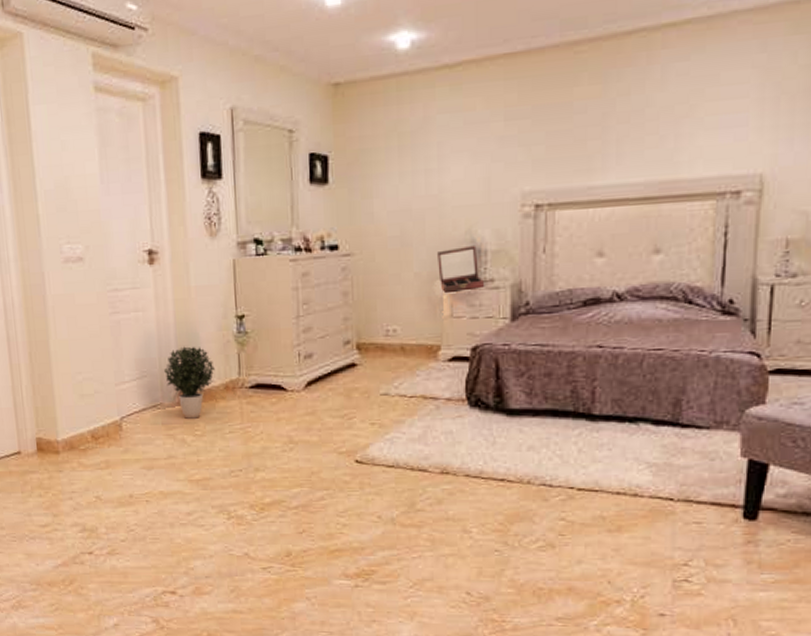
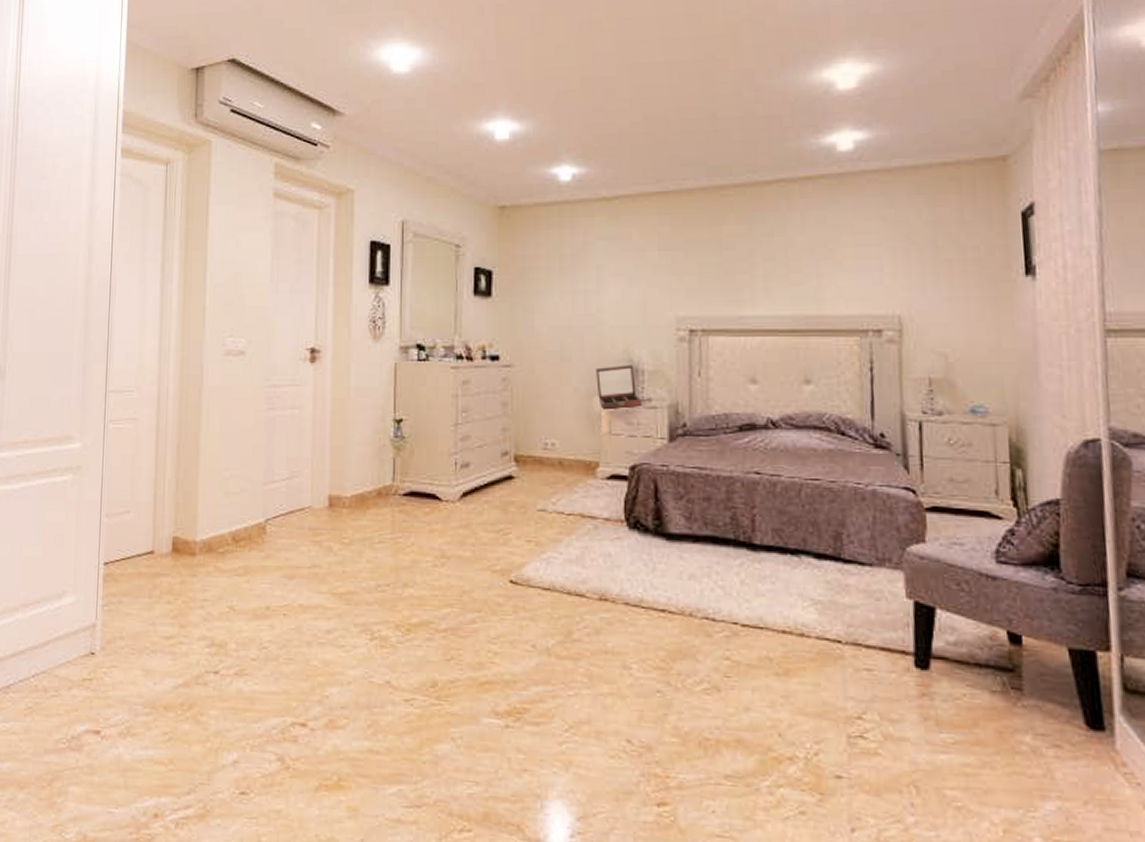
potted plant: present [164,346,215,419] -> none [316,447,368,525]

